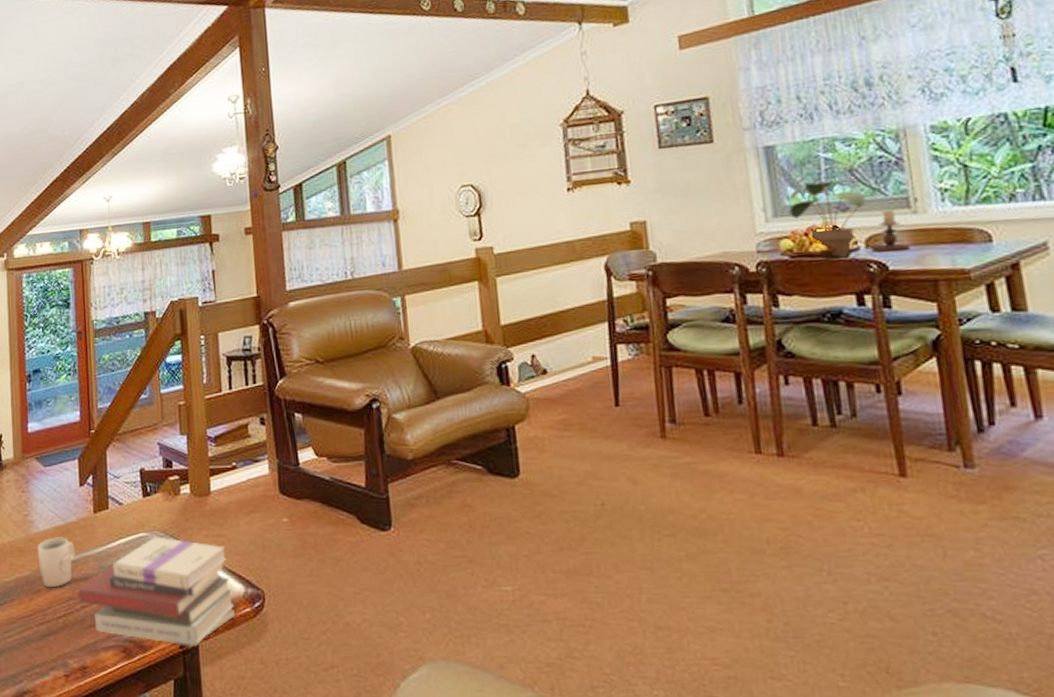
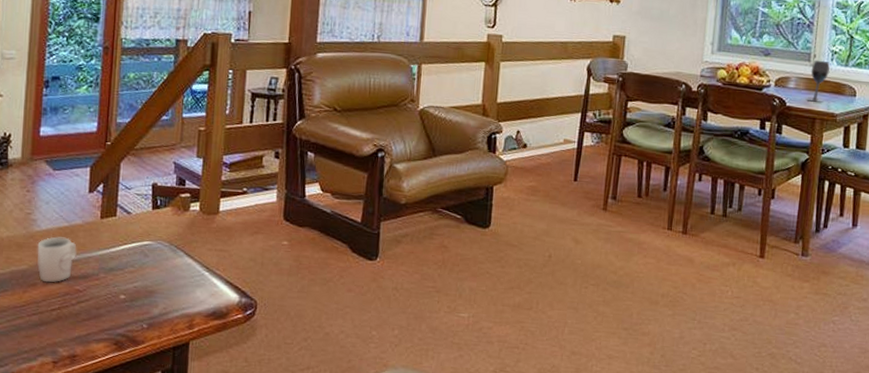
books: present [77,536,235,649] -> none [74,245,228,346]
potted plant: present [789,180,885,260] -> none [729,29,793,92]
candlestick: present [870,209,911,253] -> none [777,60,804,94]
wine glass: none [914,203,944,259] -> present [806,60,831,103]

